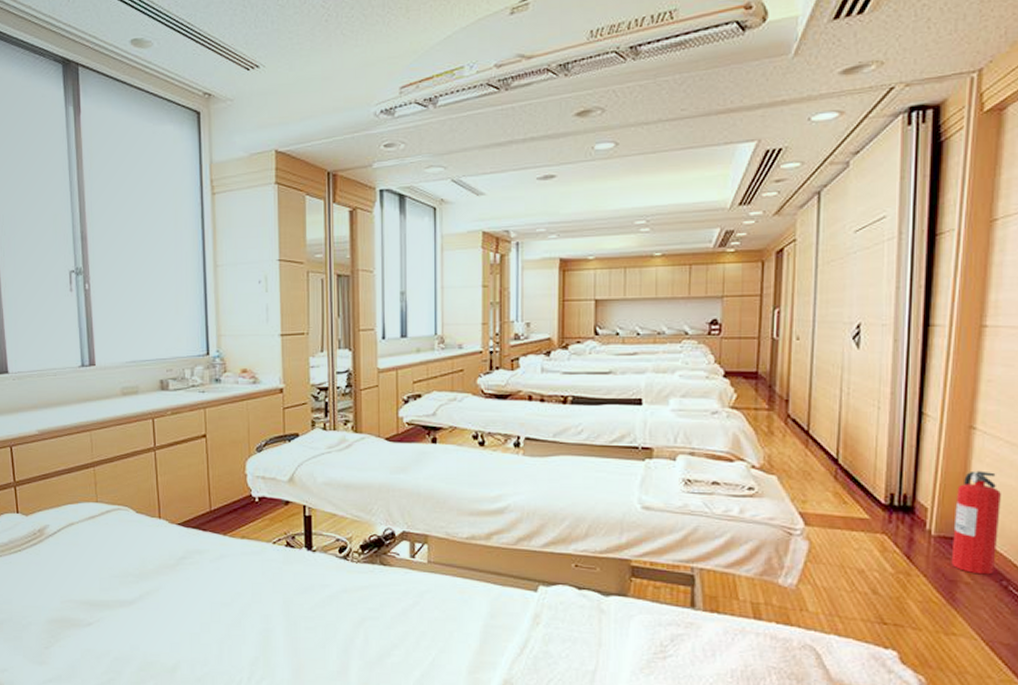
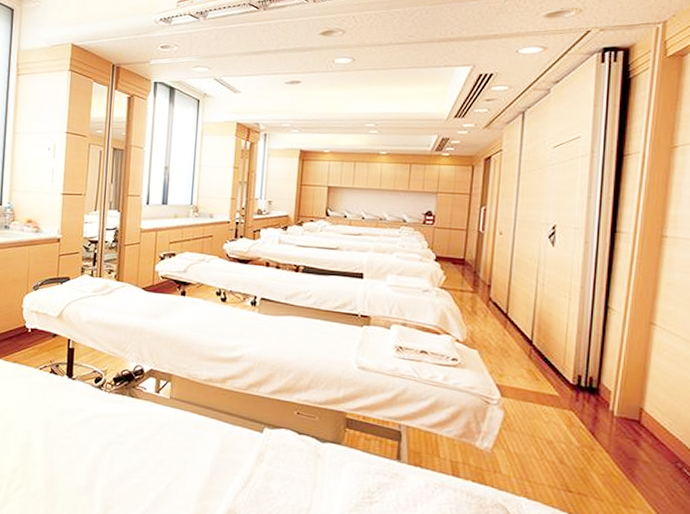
fire extinguisher: present [951,470,1001,575] -> none [631,362,677,456]

